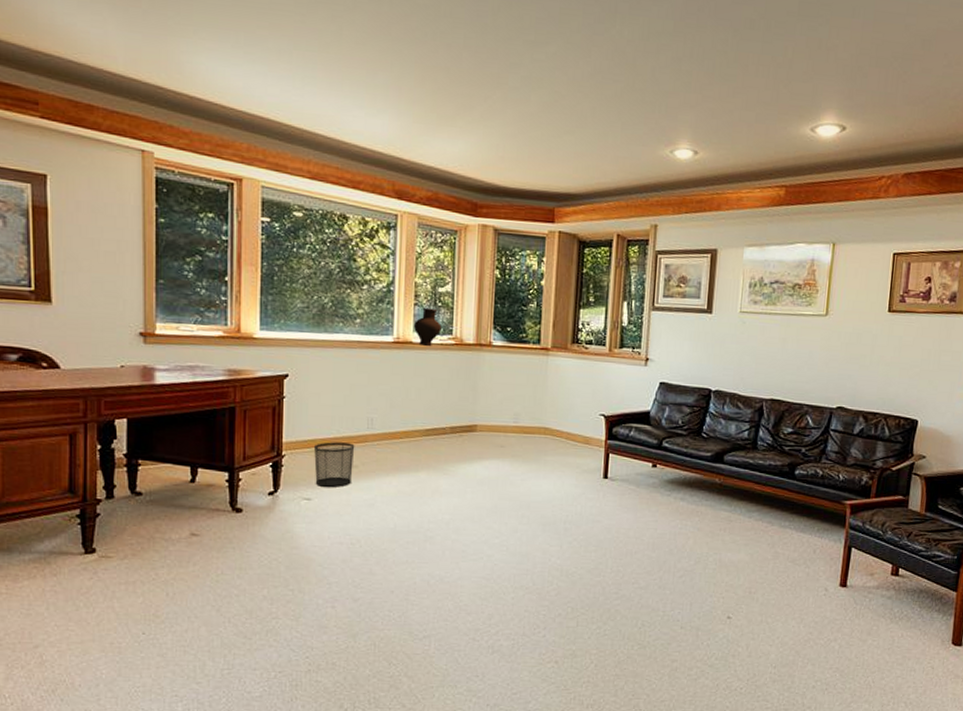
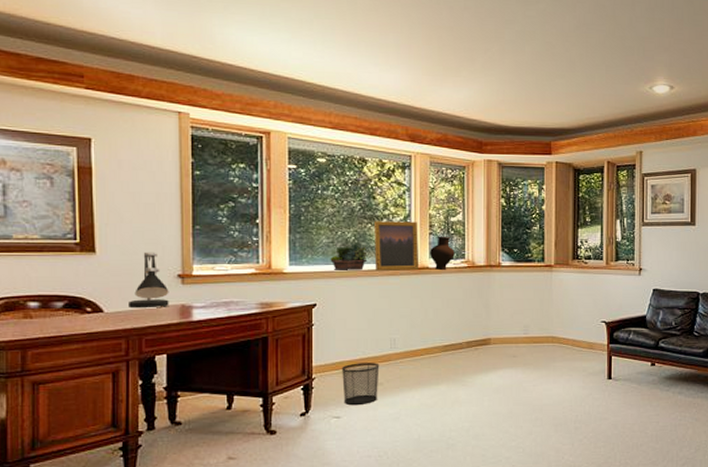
desk lamp: none [87,305,130,368] -> present [129,252,169,308]
succulent planter: none [304,307,346,341] -> present [330,241,368,270]
picture frame: none [353,286,402,345] -> present [374,221,420,272]

